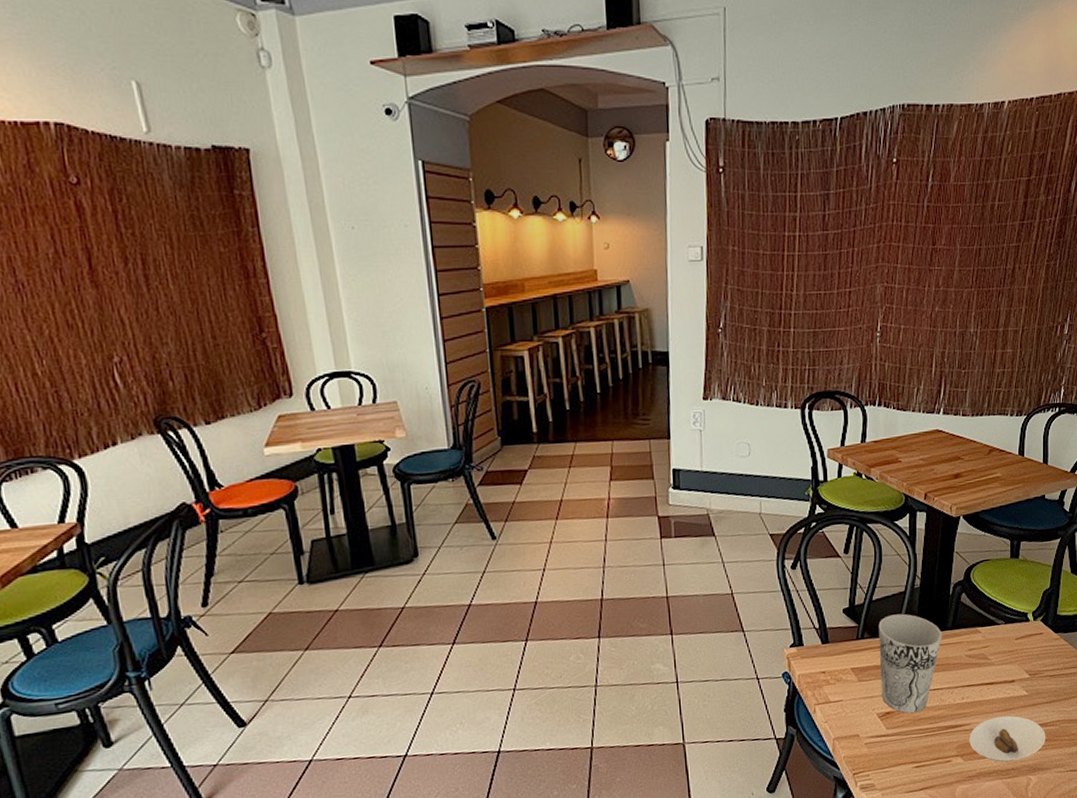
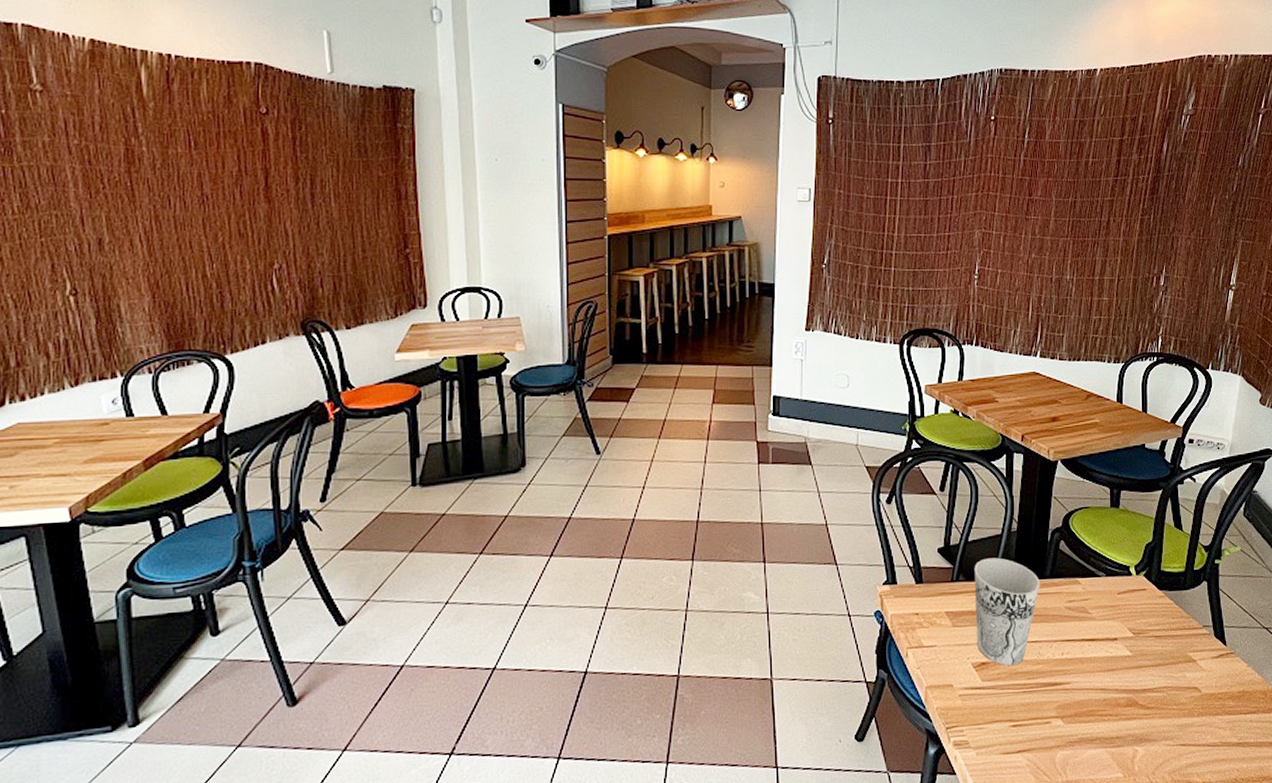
saucer: present [969,715,1046,762] -> none [1070,677,1153,729]

